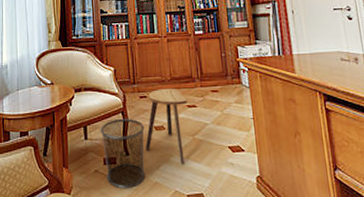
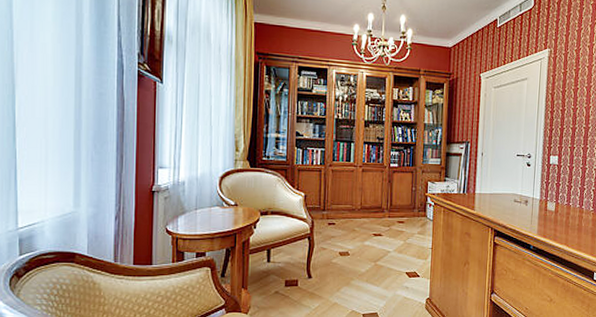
waste bin: present [100,118,145,189] -> none [284,243,329,309]
stool: present [145,88,187,165] -> none [328,216,374,288]

